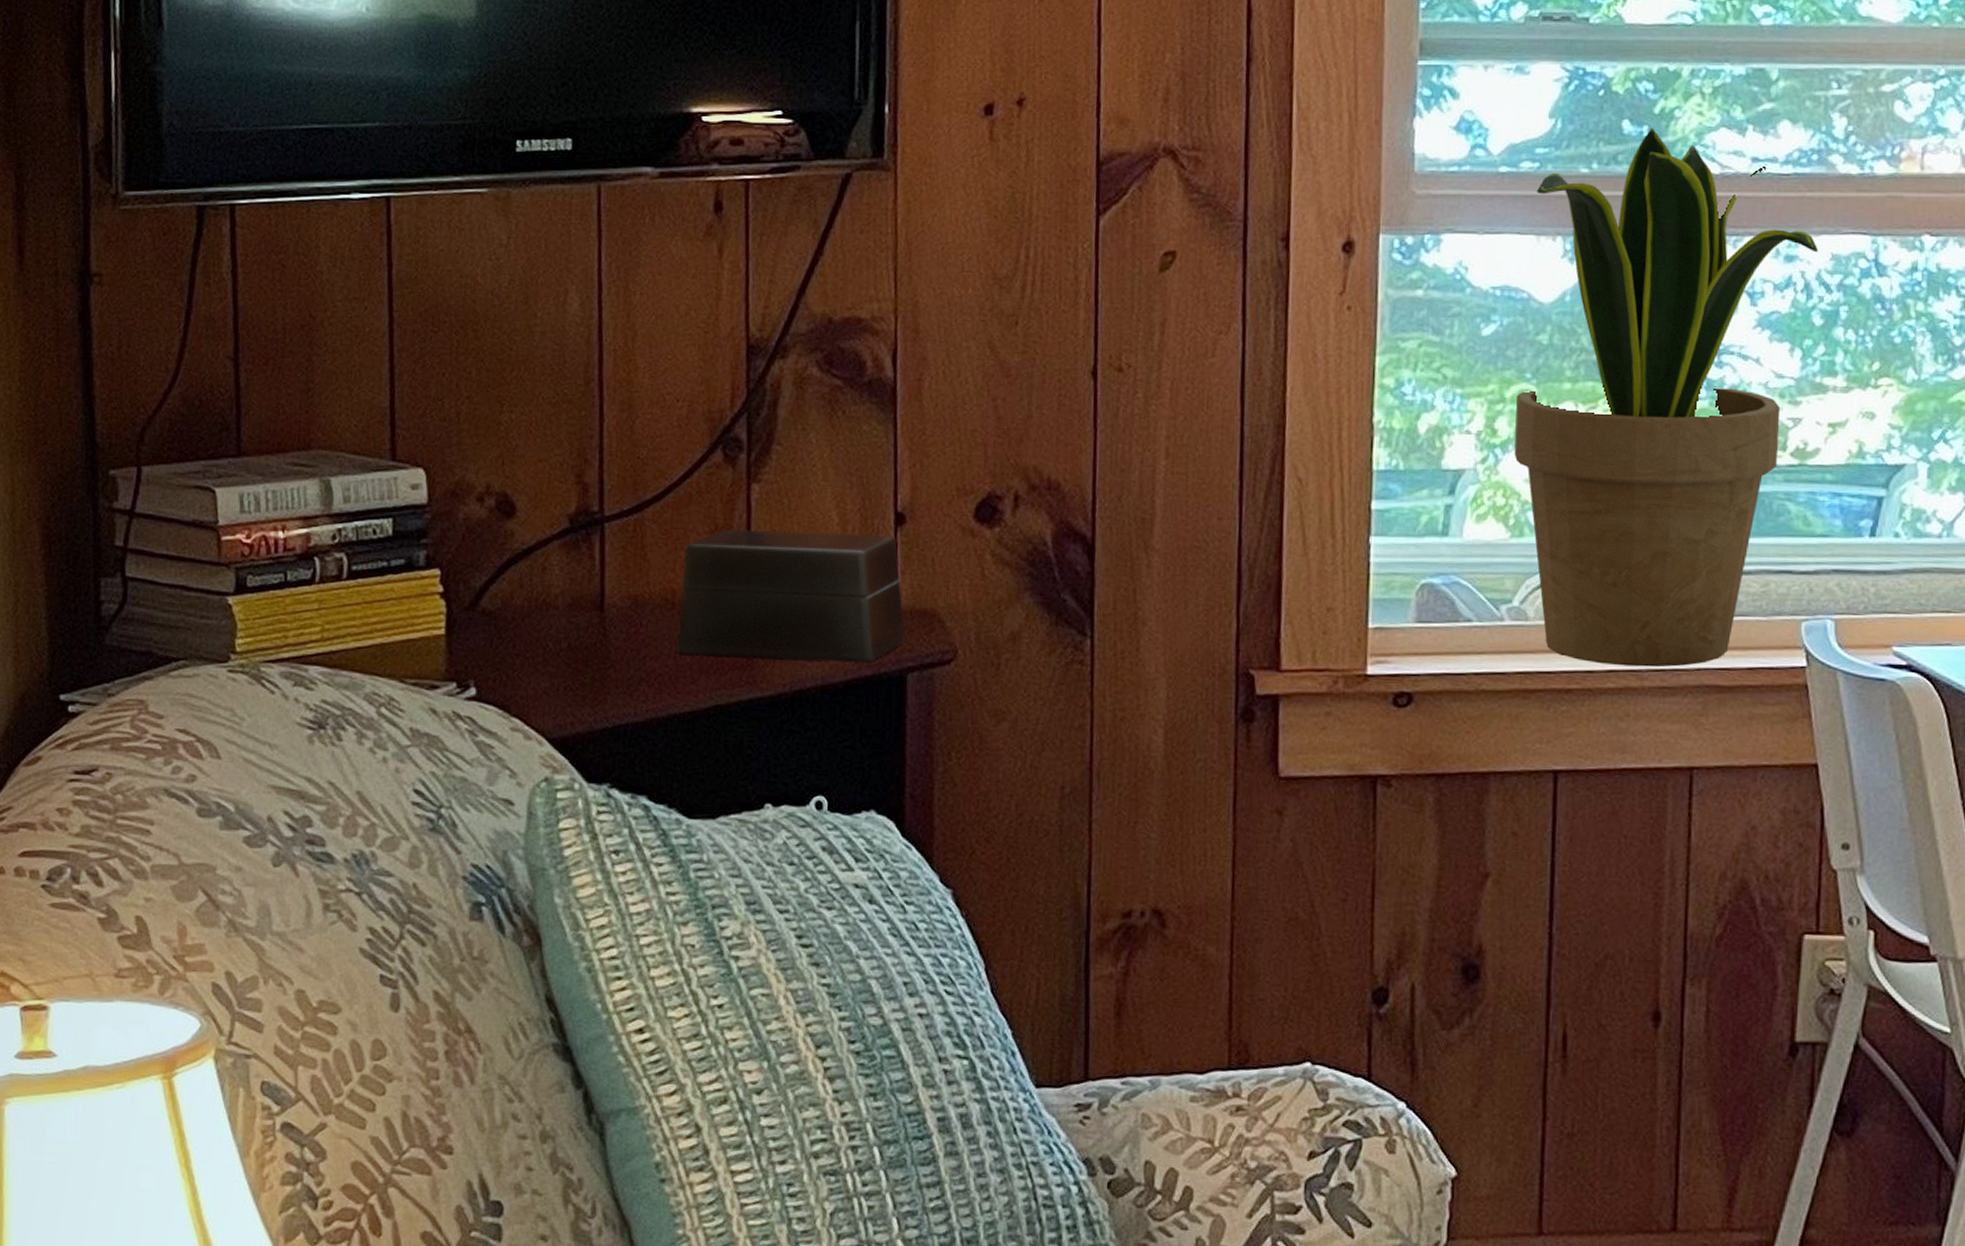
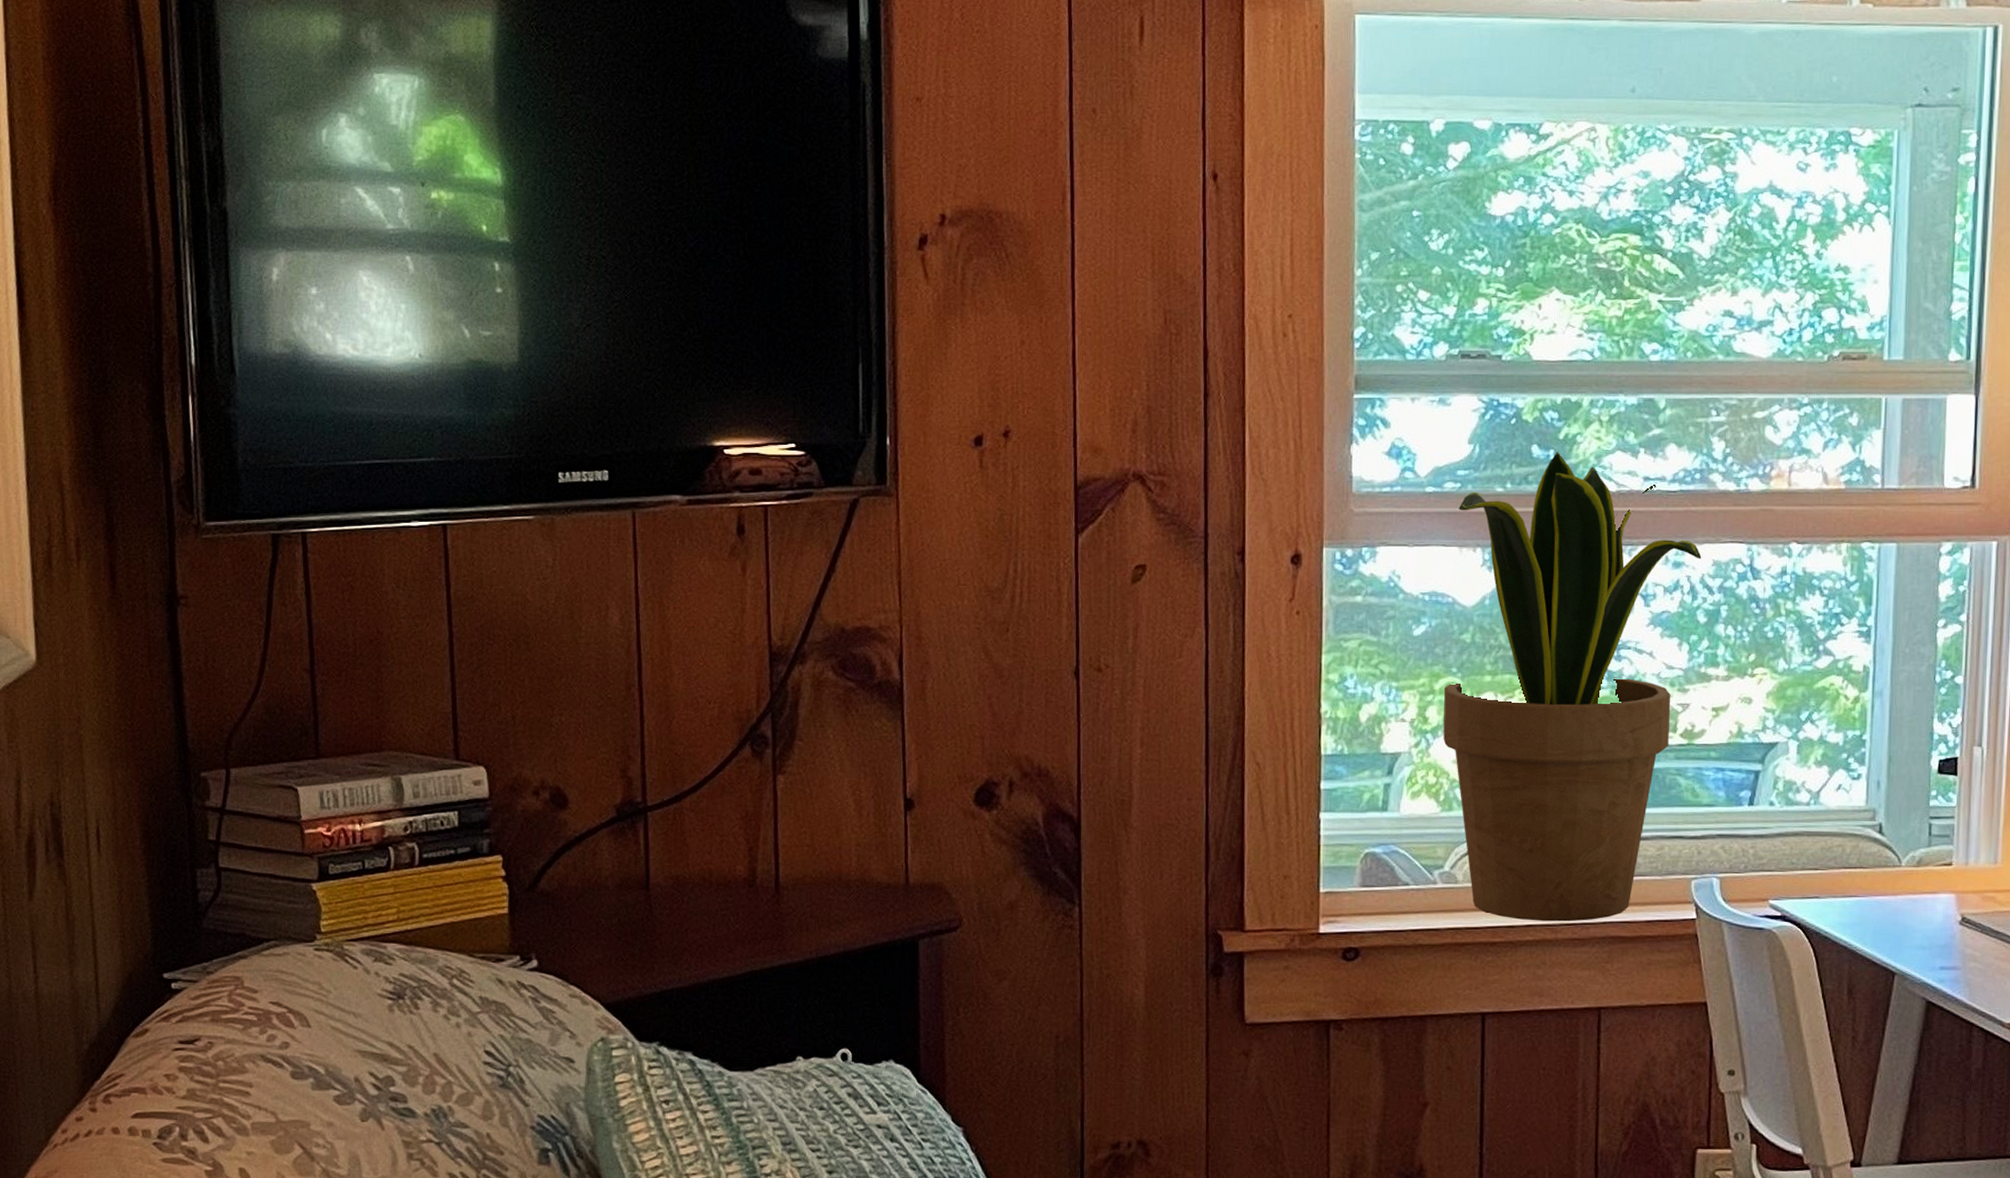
decorative box: present [677,529,905,662] -> none [715,816,916,931]

